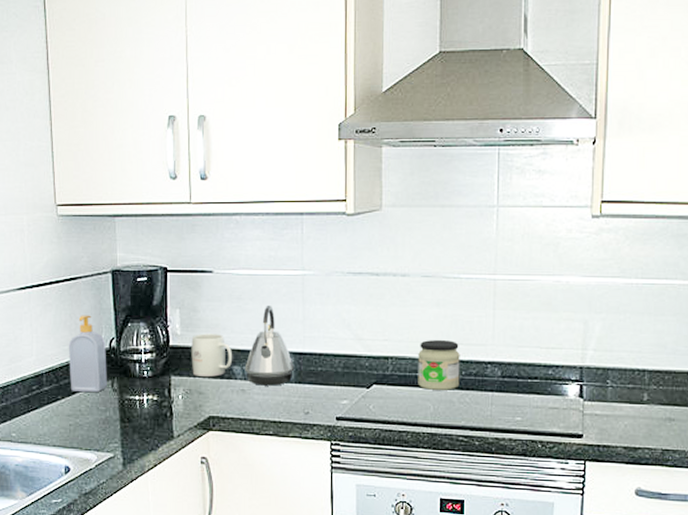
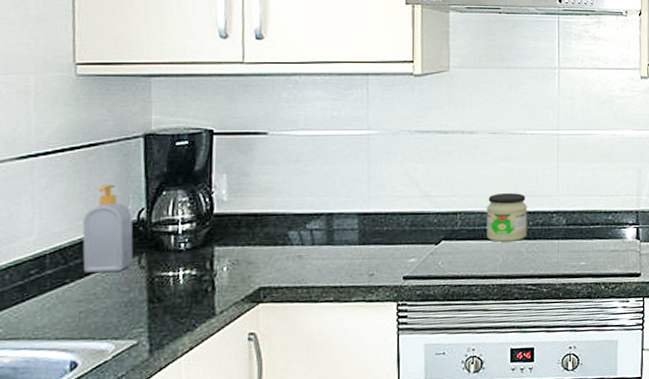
mug: present [191,333,233,377] -> none [239,198,289,245]
kettle: present [244,306,294,386] -> none [302,167,357,250]

